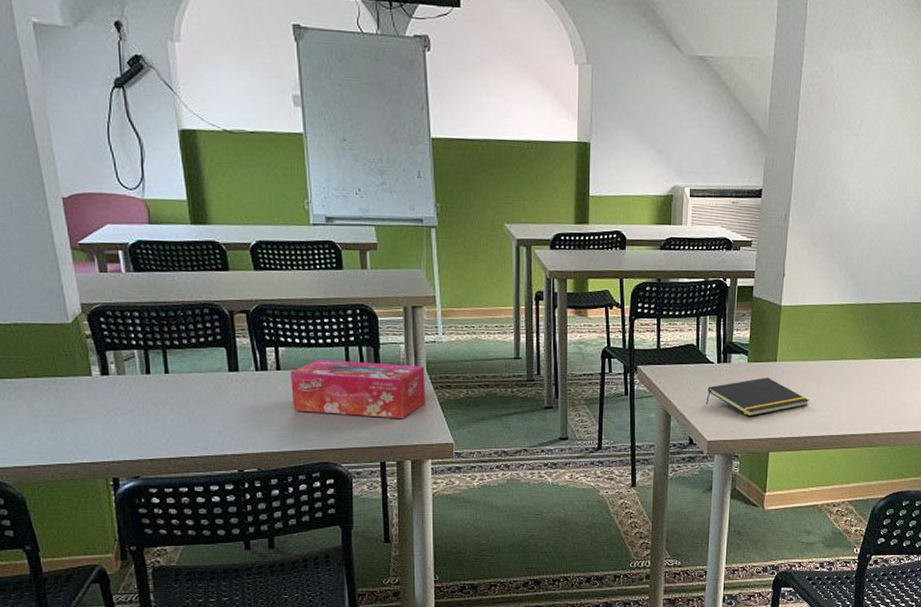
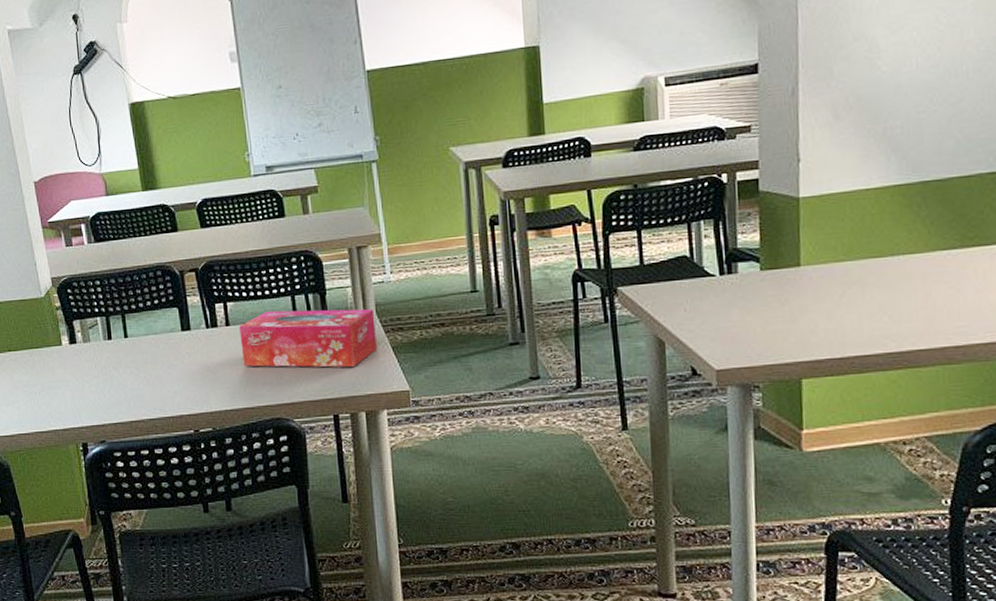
notepad: present [706,377,810,417] -> none [709,287,853,337]

